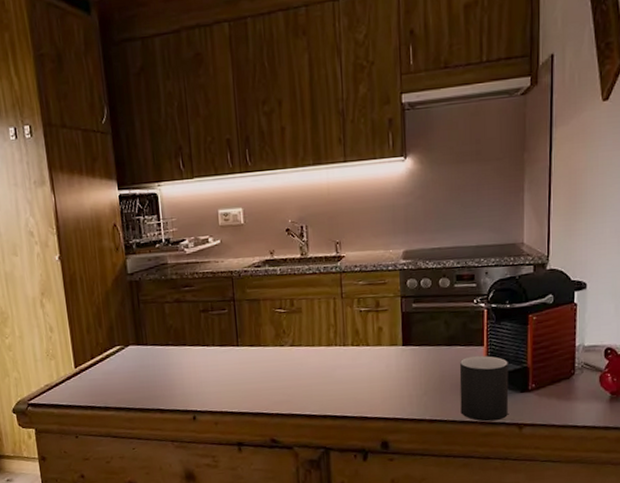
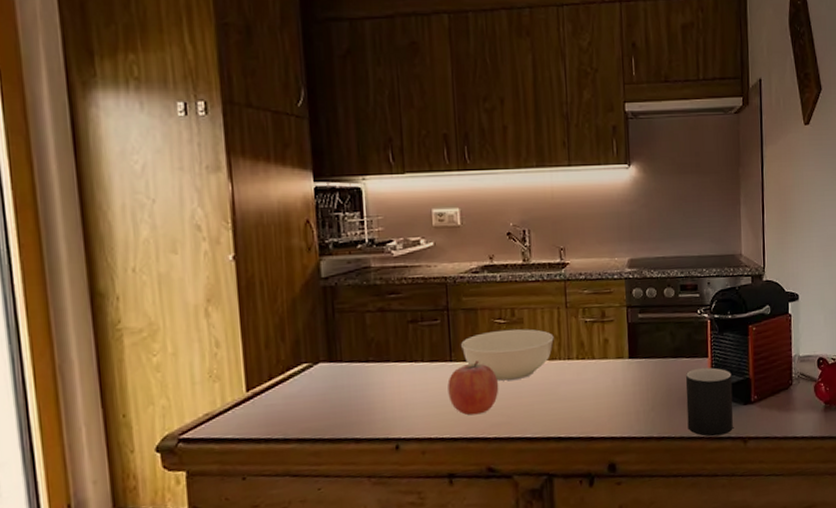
fruit: none [235,345,281,394] -> present [447,360,499,416]
bowl: none [245,317,330,364] -> present [460,329,554,381]

